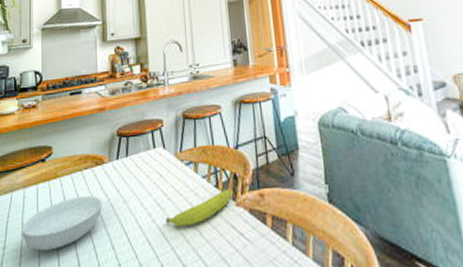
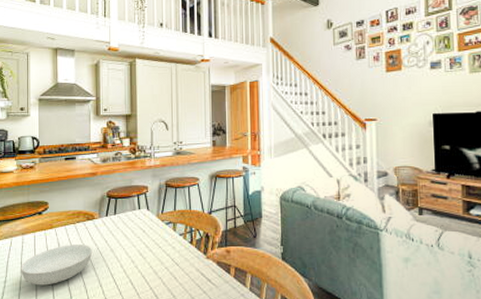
fruit: present [166,189,231,227] -> none [147,245,203,272]

